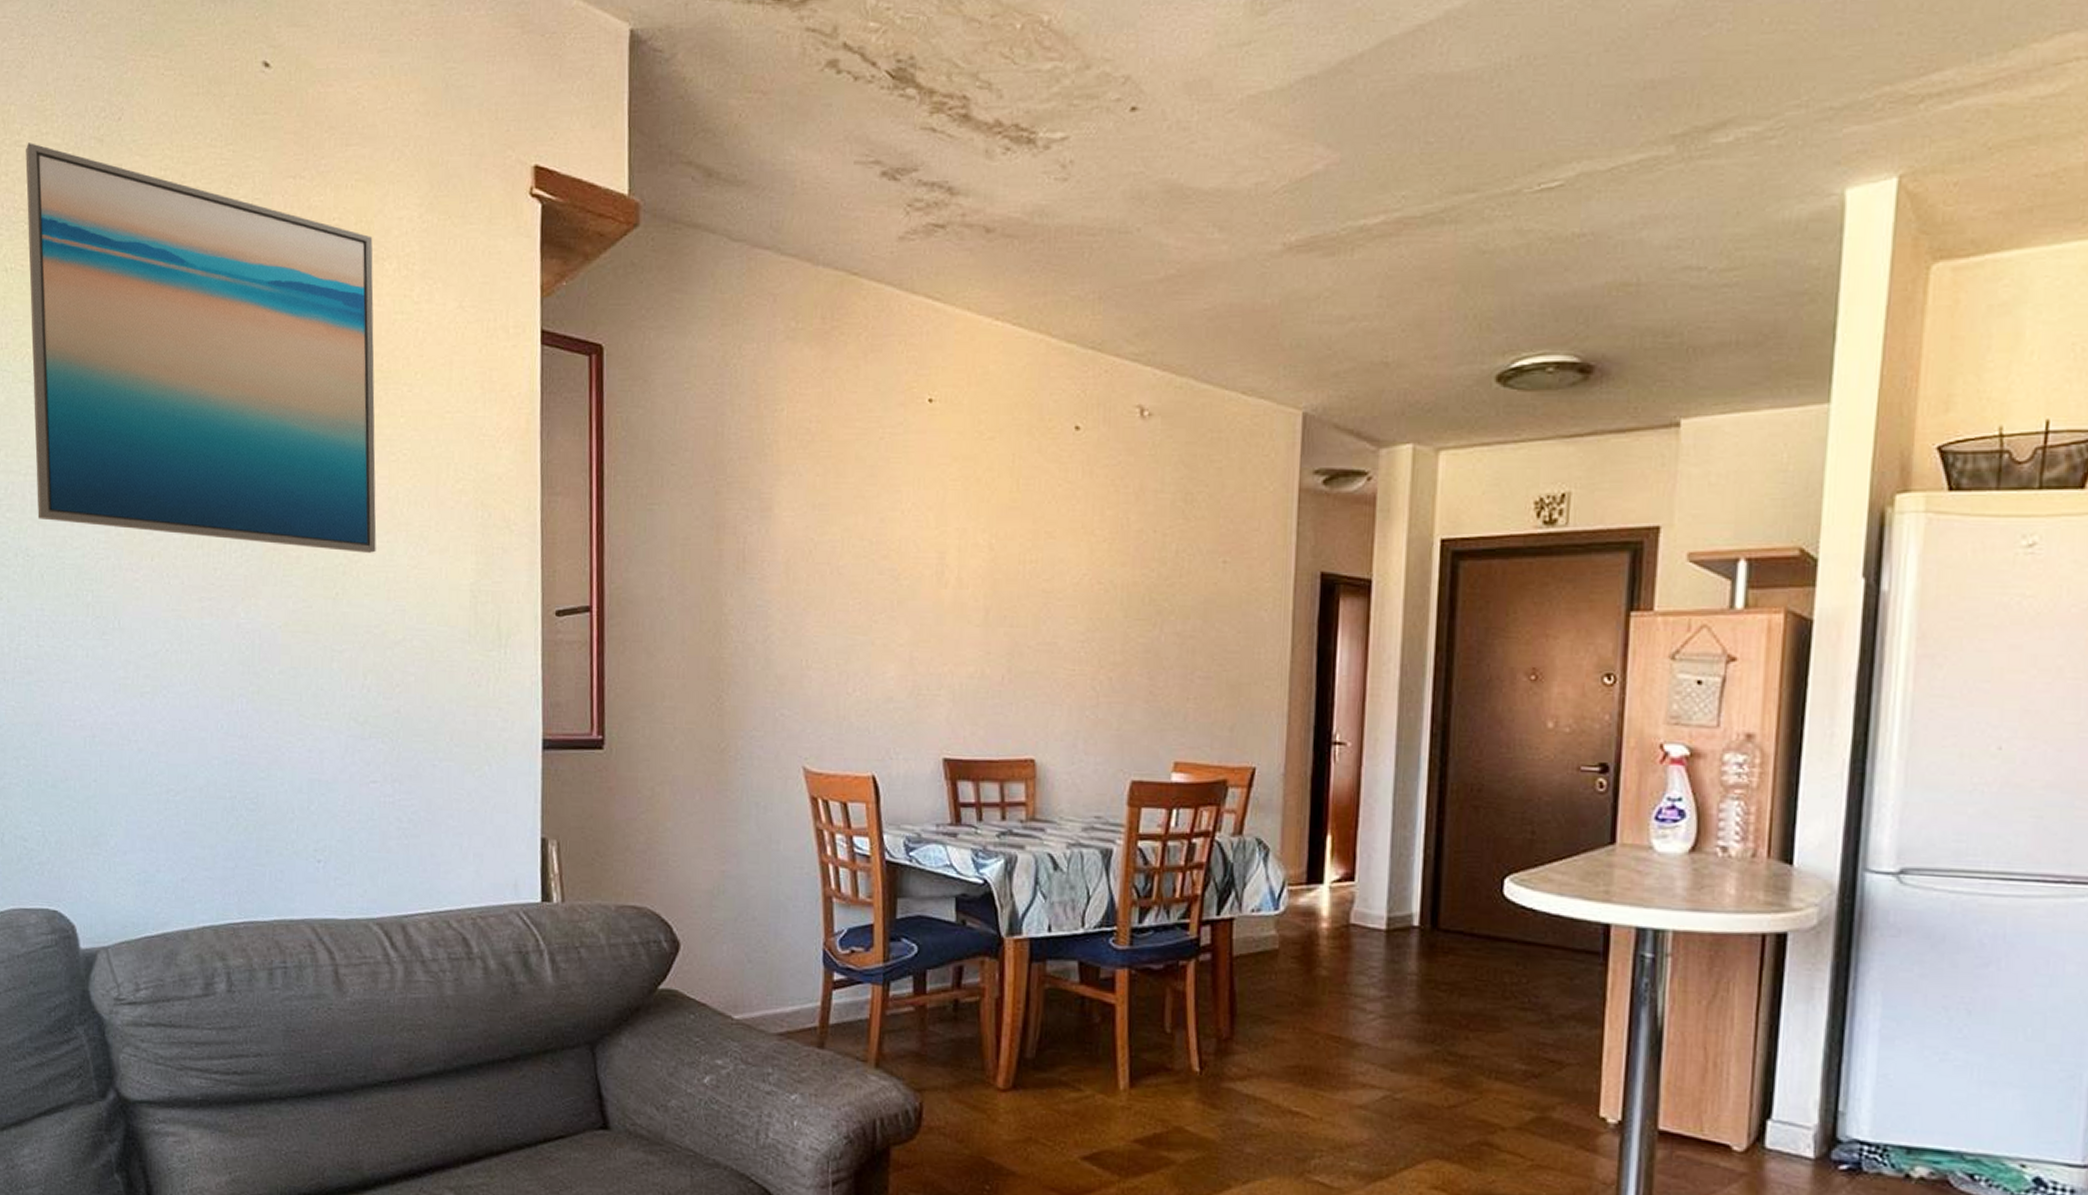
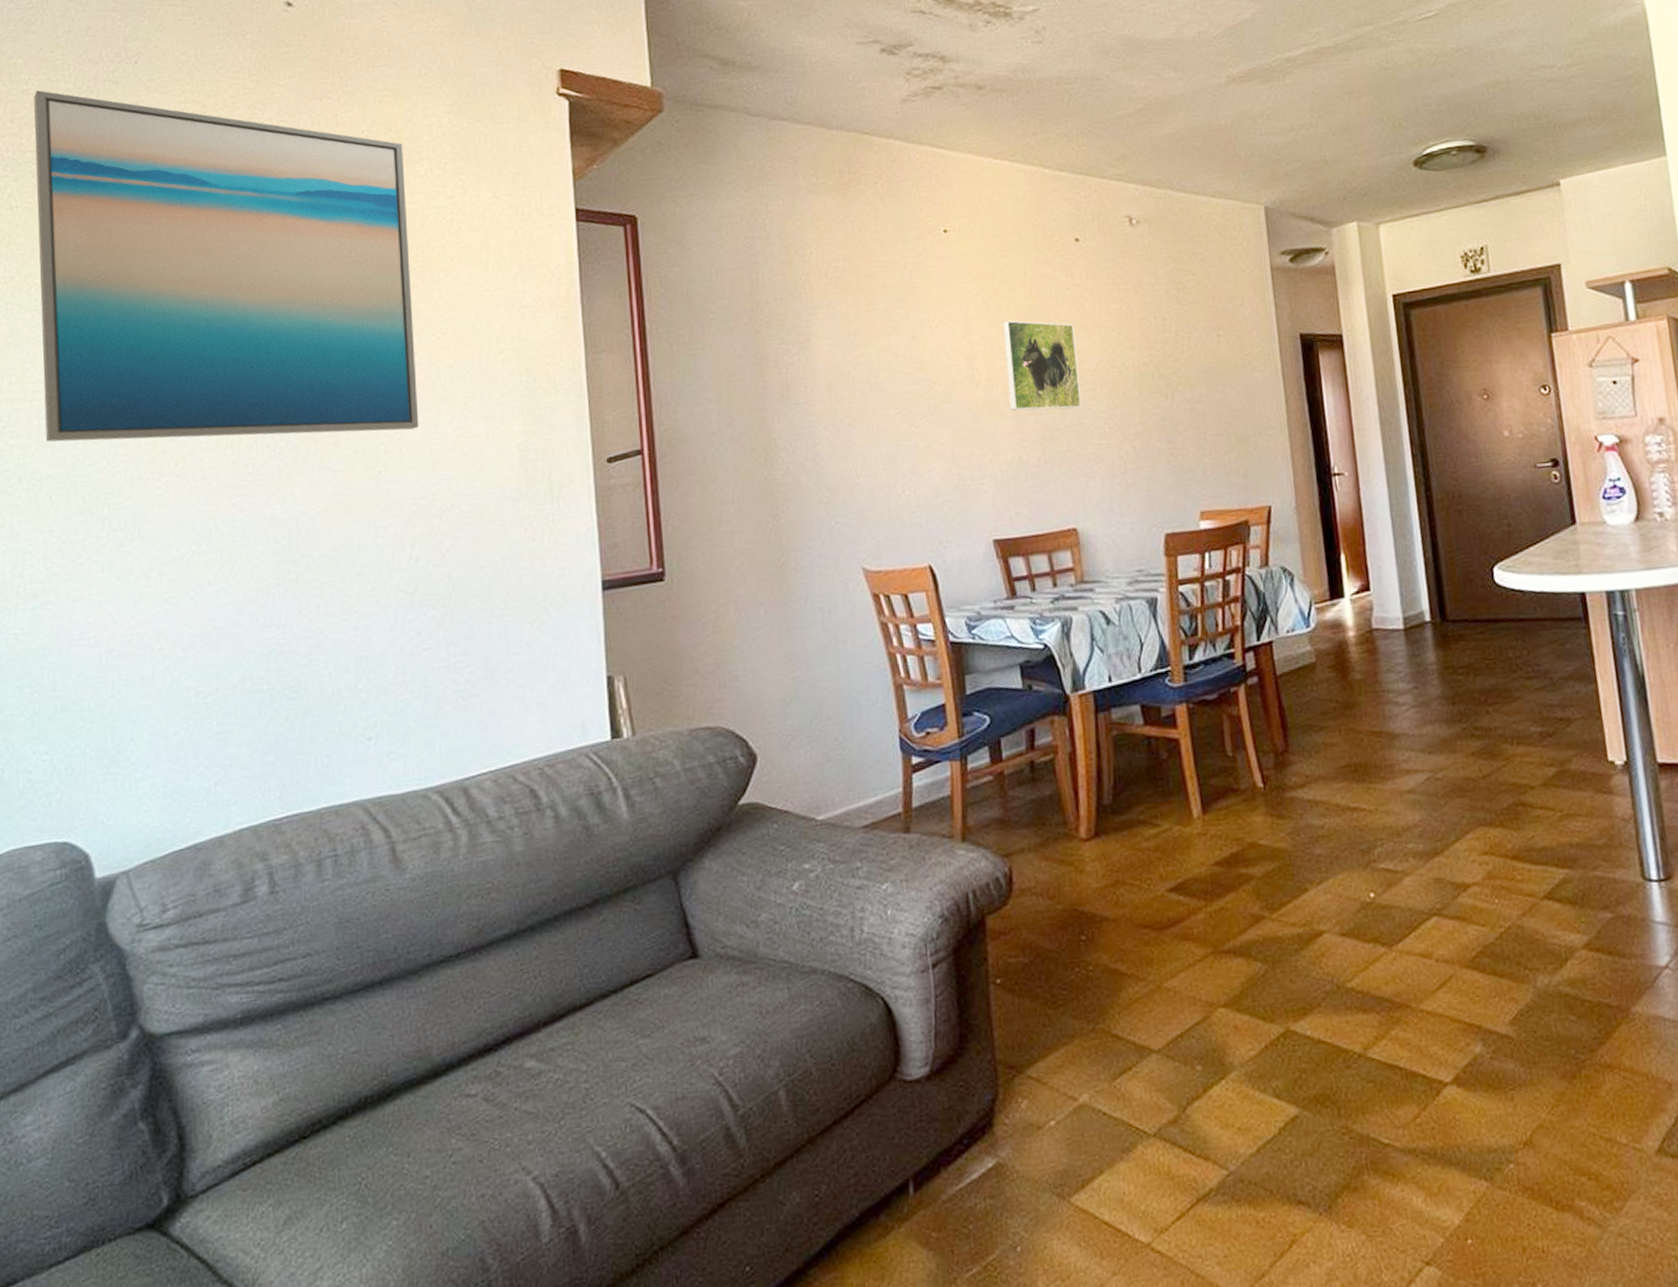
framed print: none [978,514,1061,626] -> present [1002,320,1081,411]

